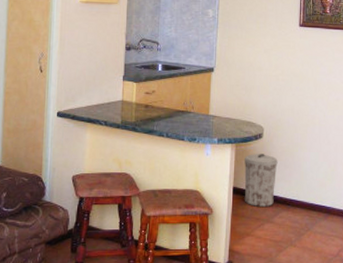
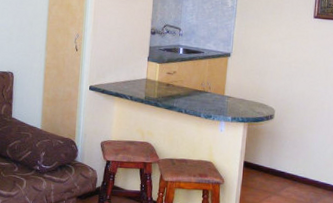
trash can: present [244,154,278,207] -> none [253,133,287,181]

